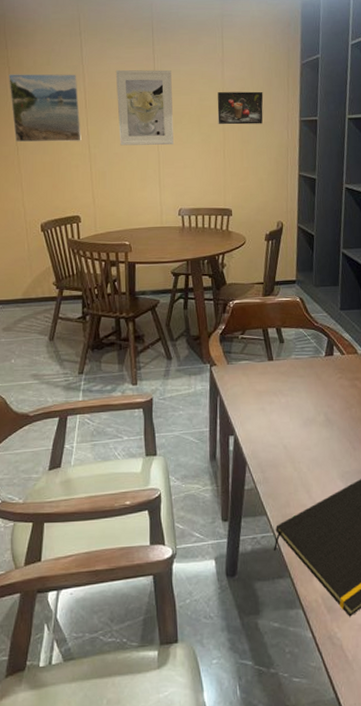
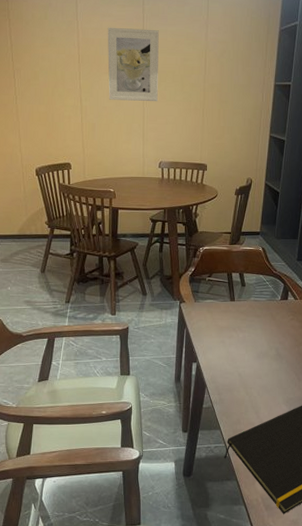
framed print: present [9,73,81,143] -> none [9,26,74,94]
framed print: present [217,91,264,125] -> none [199,54,243,86]

